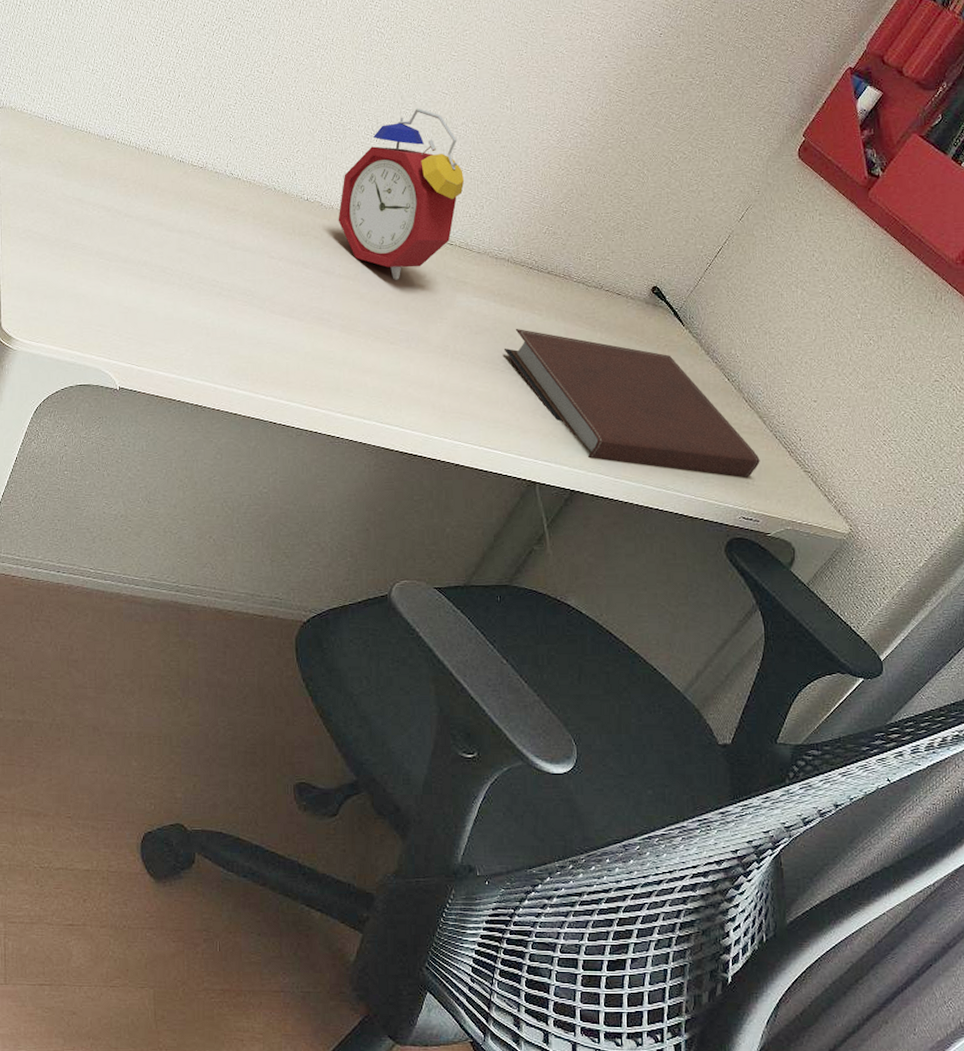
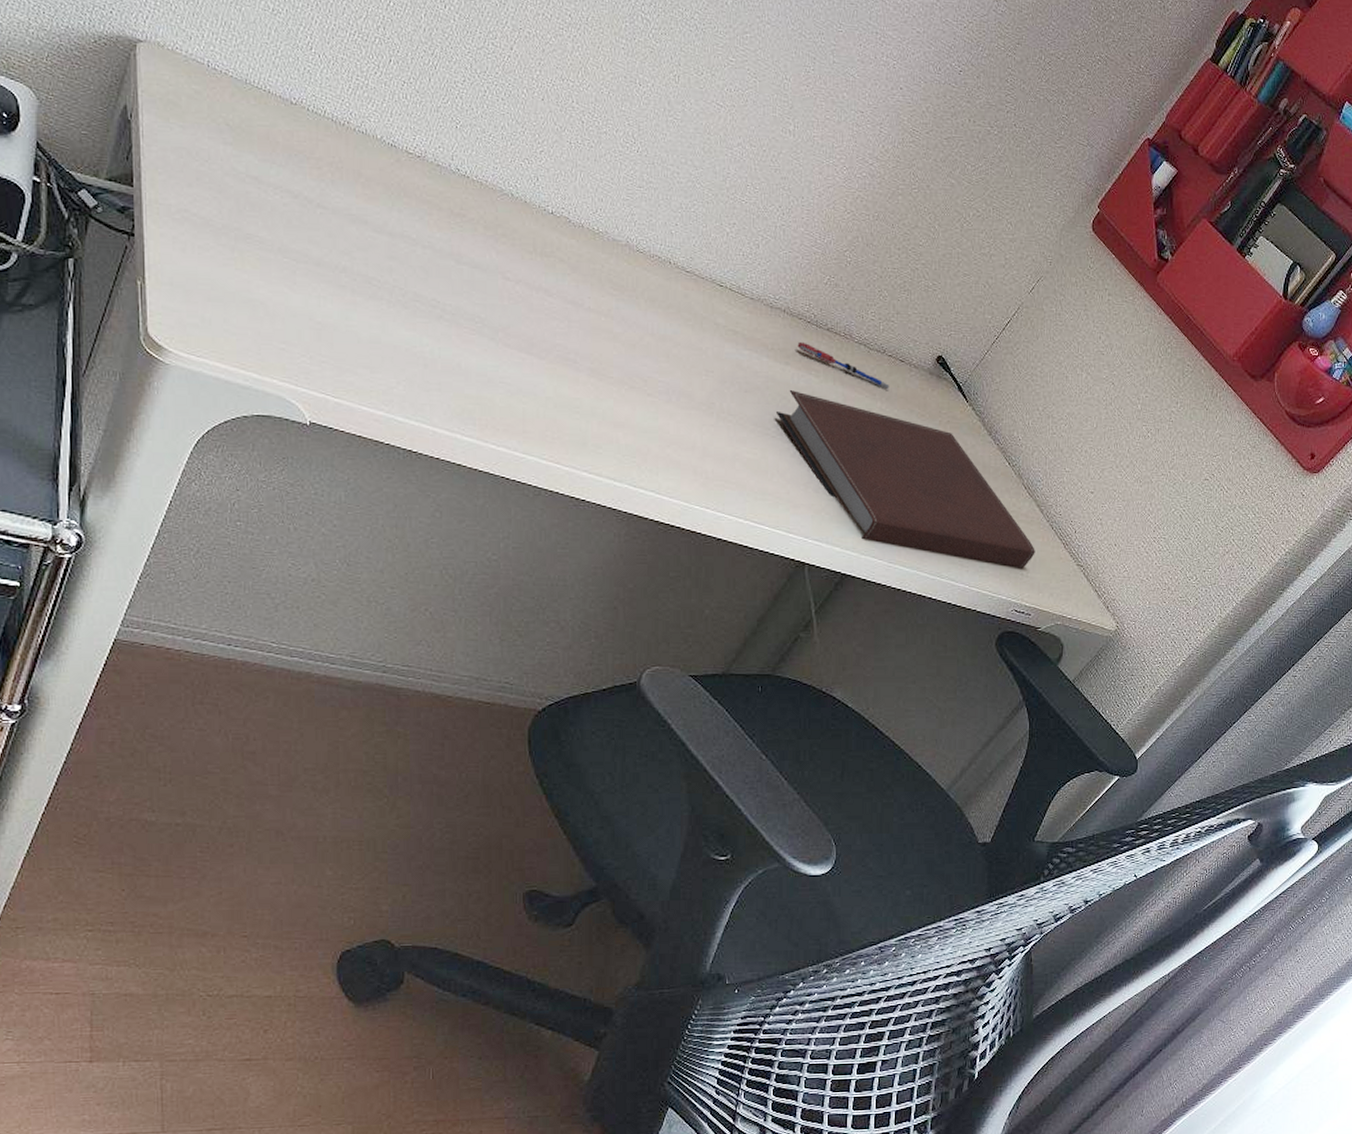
alarm clock: present [338,107,465,280] -> none [589,117,739,321]
pen: none [521,285,608,321] -> present [797,341,889,390]

